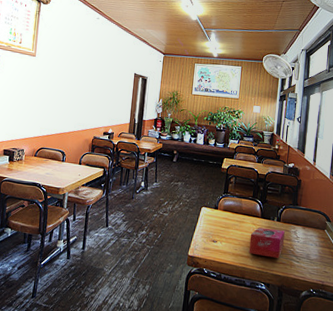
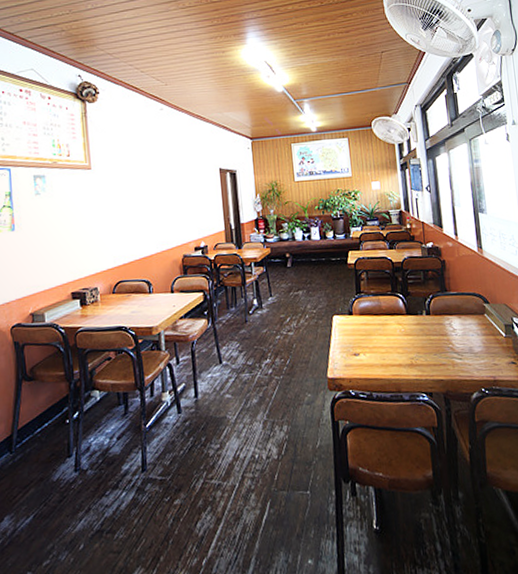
tissue box: present [248,227,285,258] -> none [397,324,440,361]

